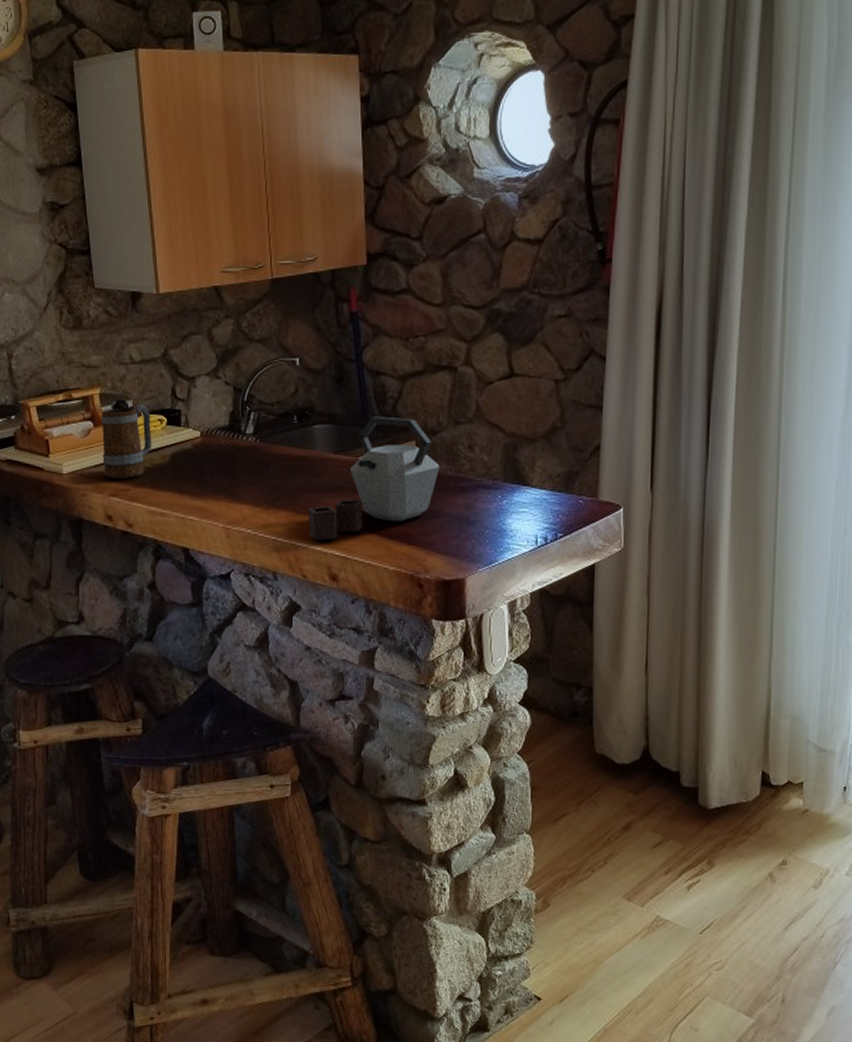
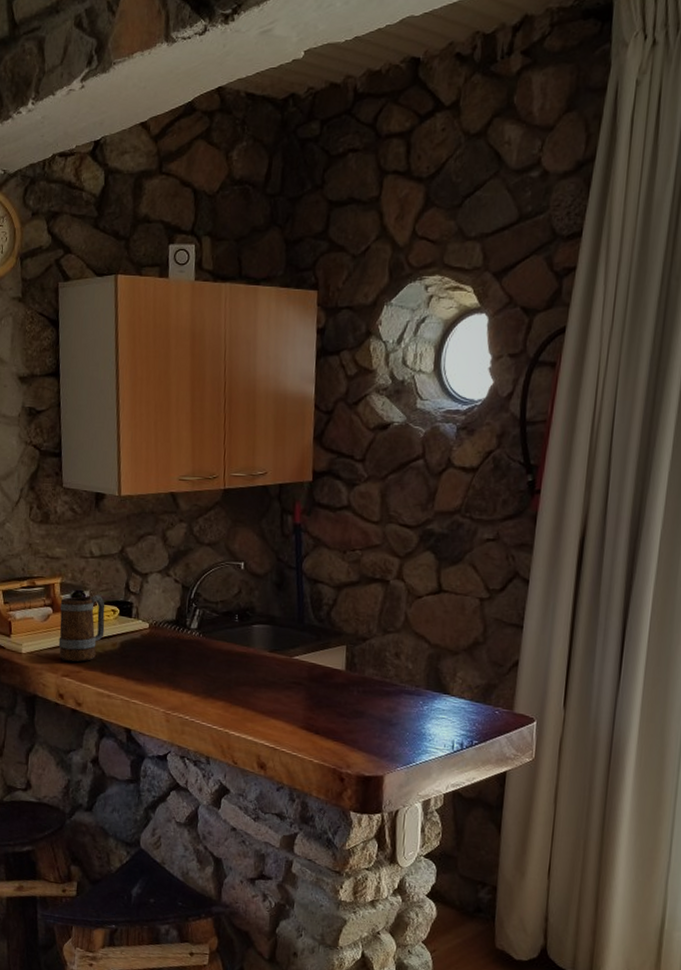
kettle: present [308,416,440,540] -> none [242,620,367,731]

